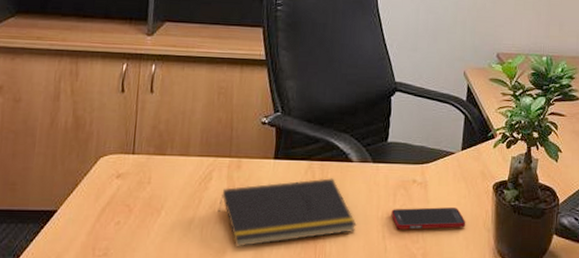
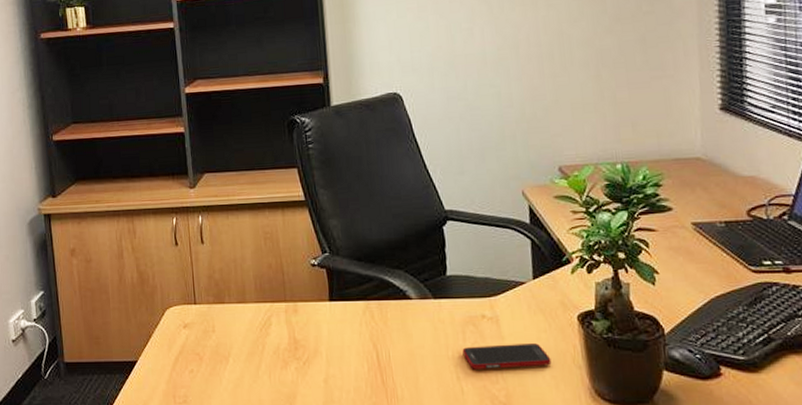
notepad: present [218,178,357,247] -> none [282,318,426,392]

